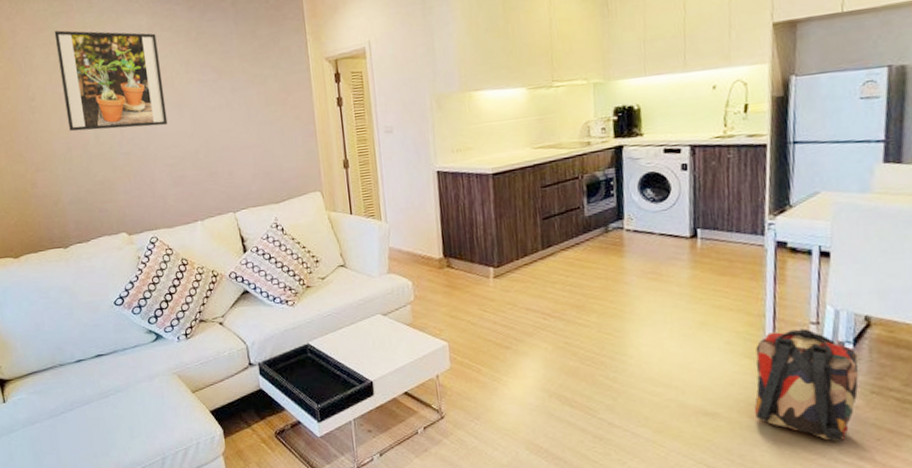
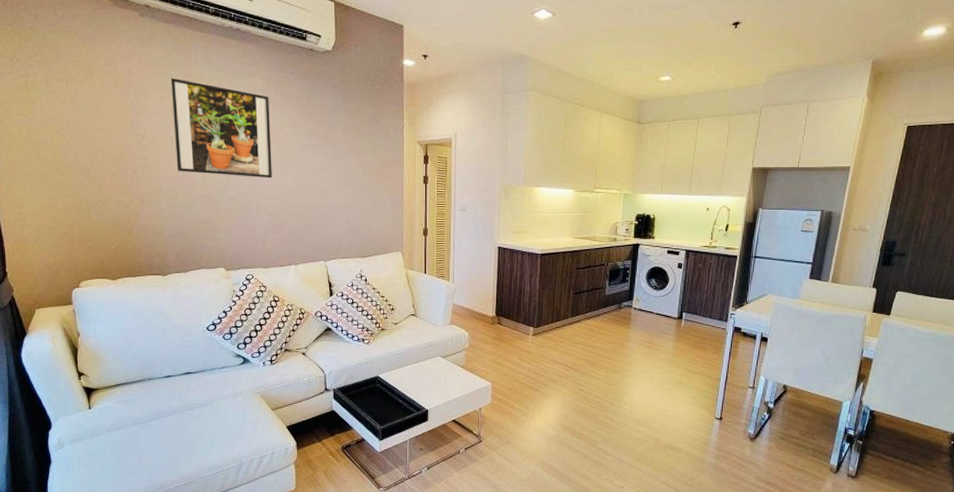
backpack: present [754,328,859,442] -> none [705,391,775,472]

